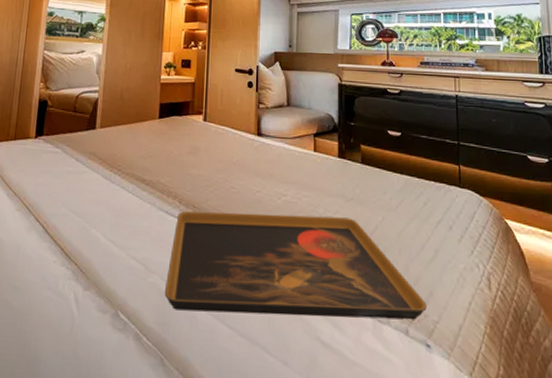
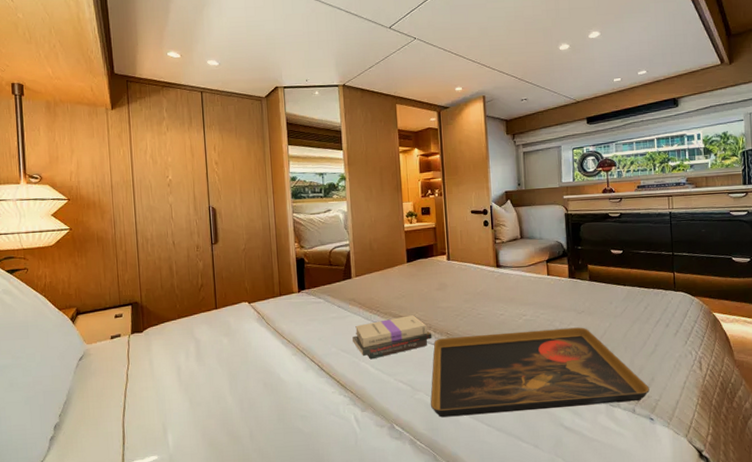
books: none [86,179,177,227] -> present [352,315,432,360]

